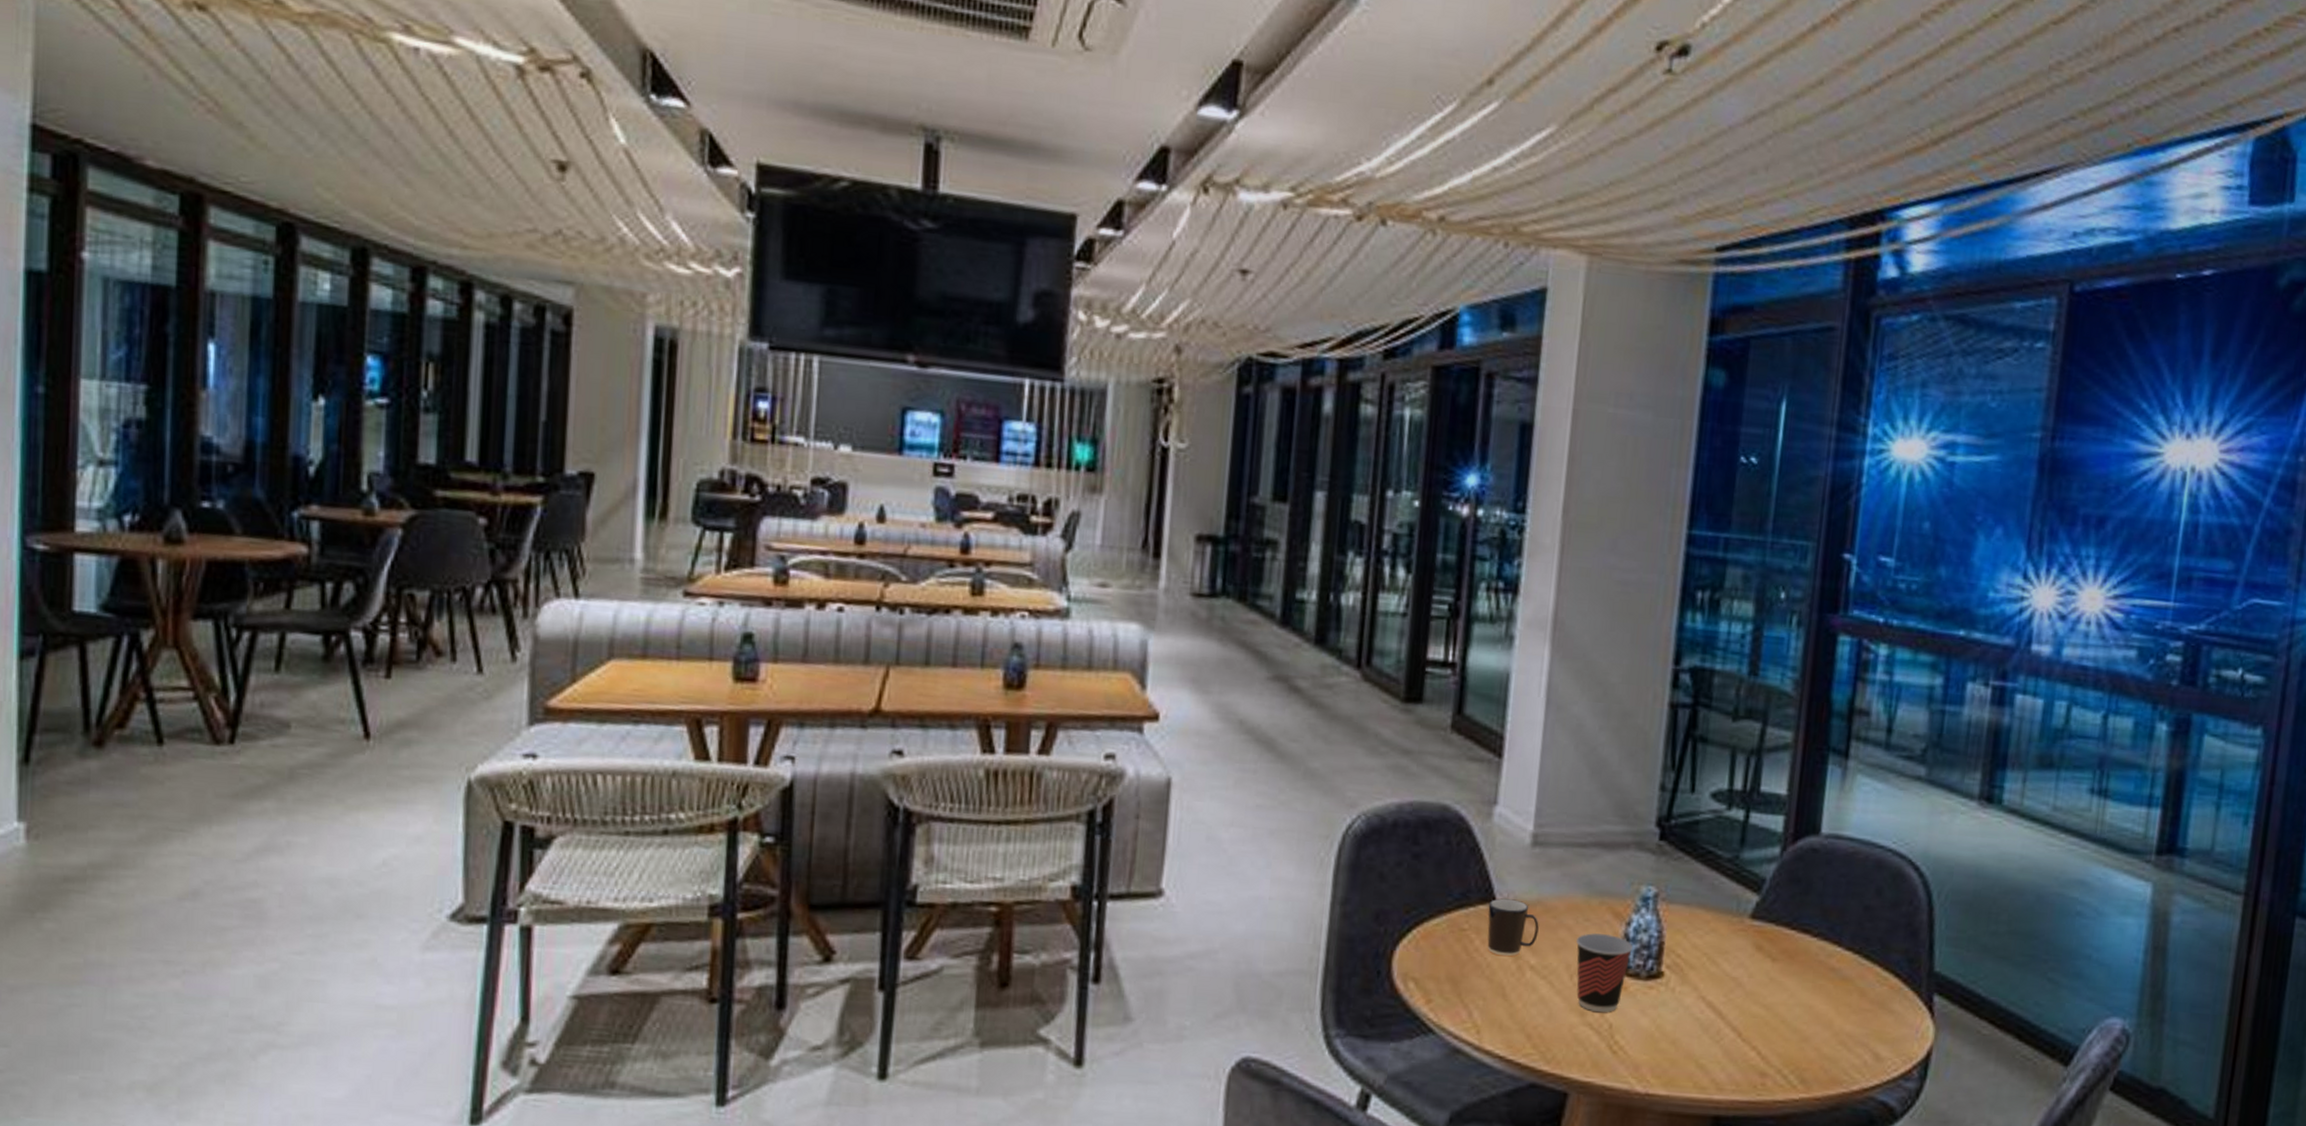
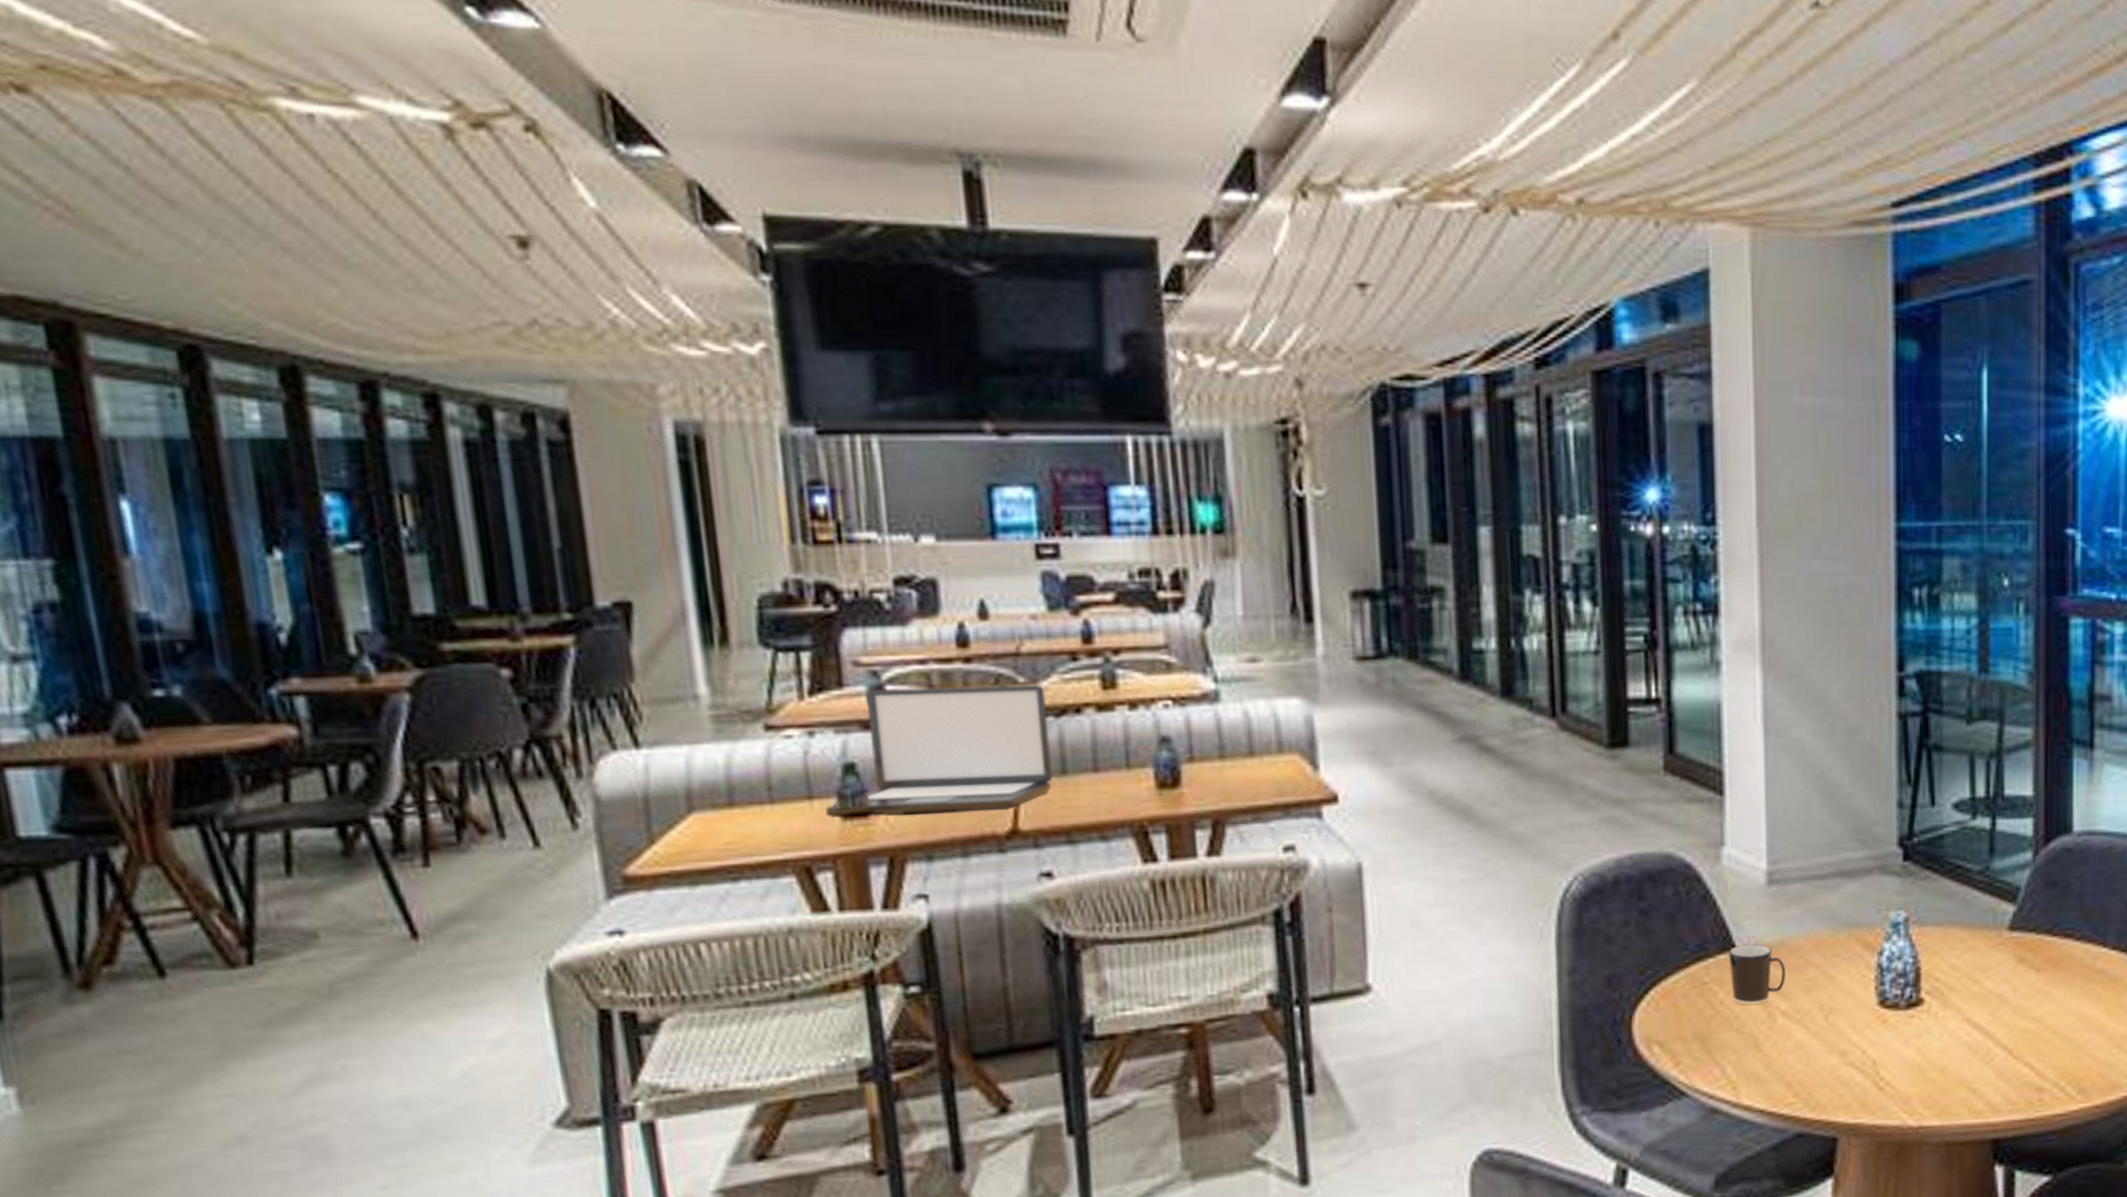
laptop: none [722,571,922,692] -> present [825,684,1053,818]
cup: present [1576,932,1633,1012] -> none [1826,967,1889,1050]

